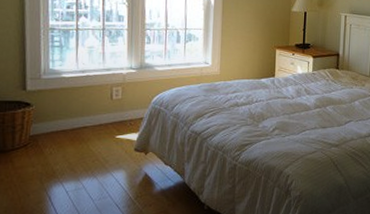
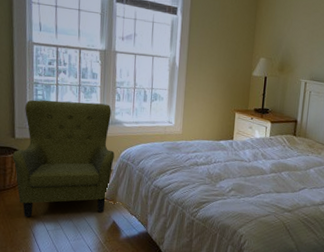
armchair: none [23,46,145,179] -> present [12,99,115,217]

